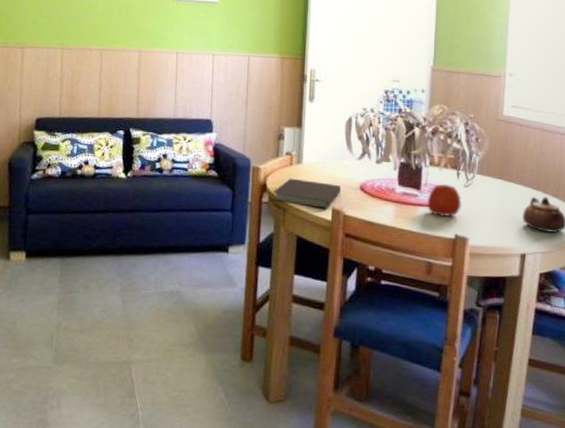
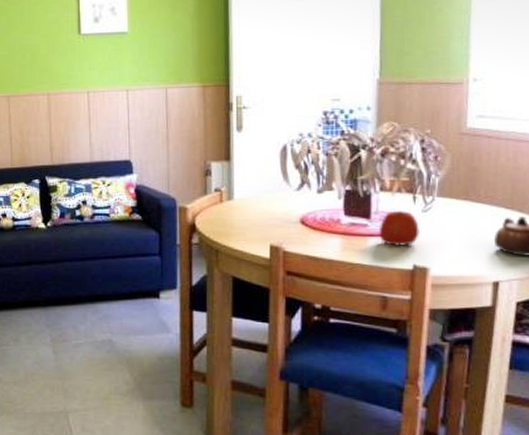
notebook: present [272,178,342,209] -> none [202,216,279,247]

